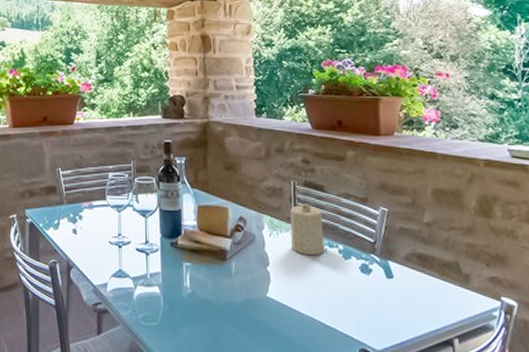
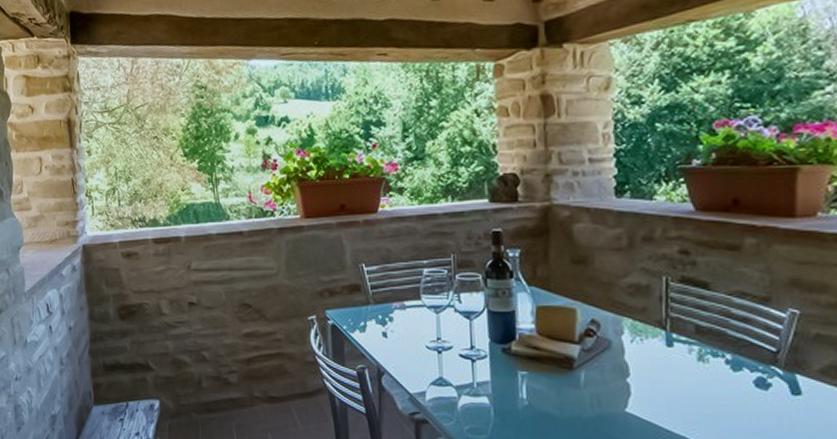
candle: present [290,204,325,256] -> none [659,304,707,367]

